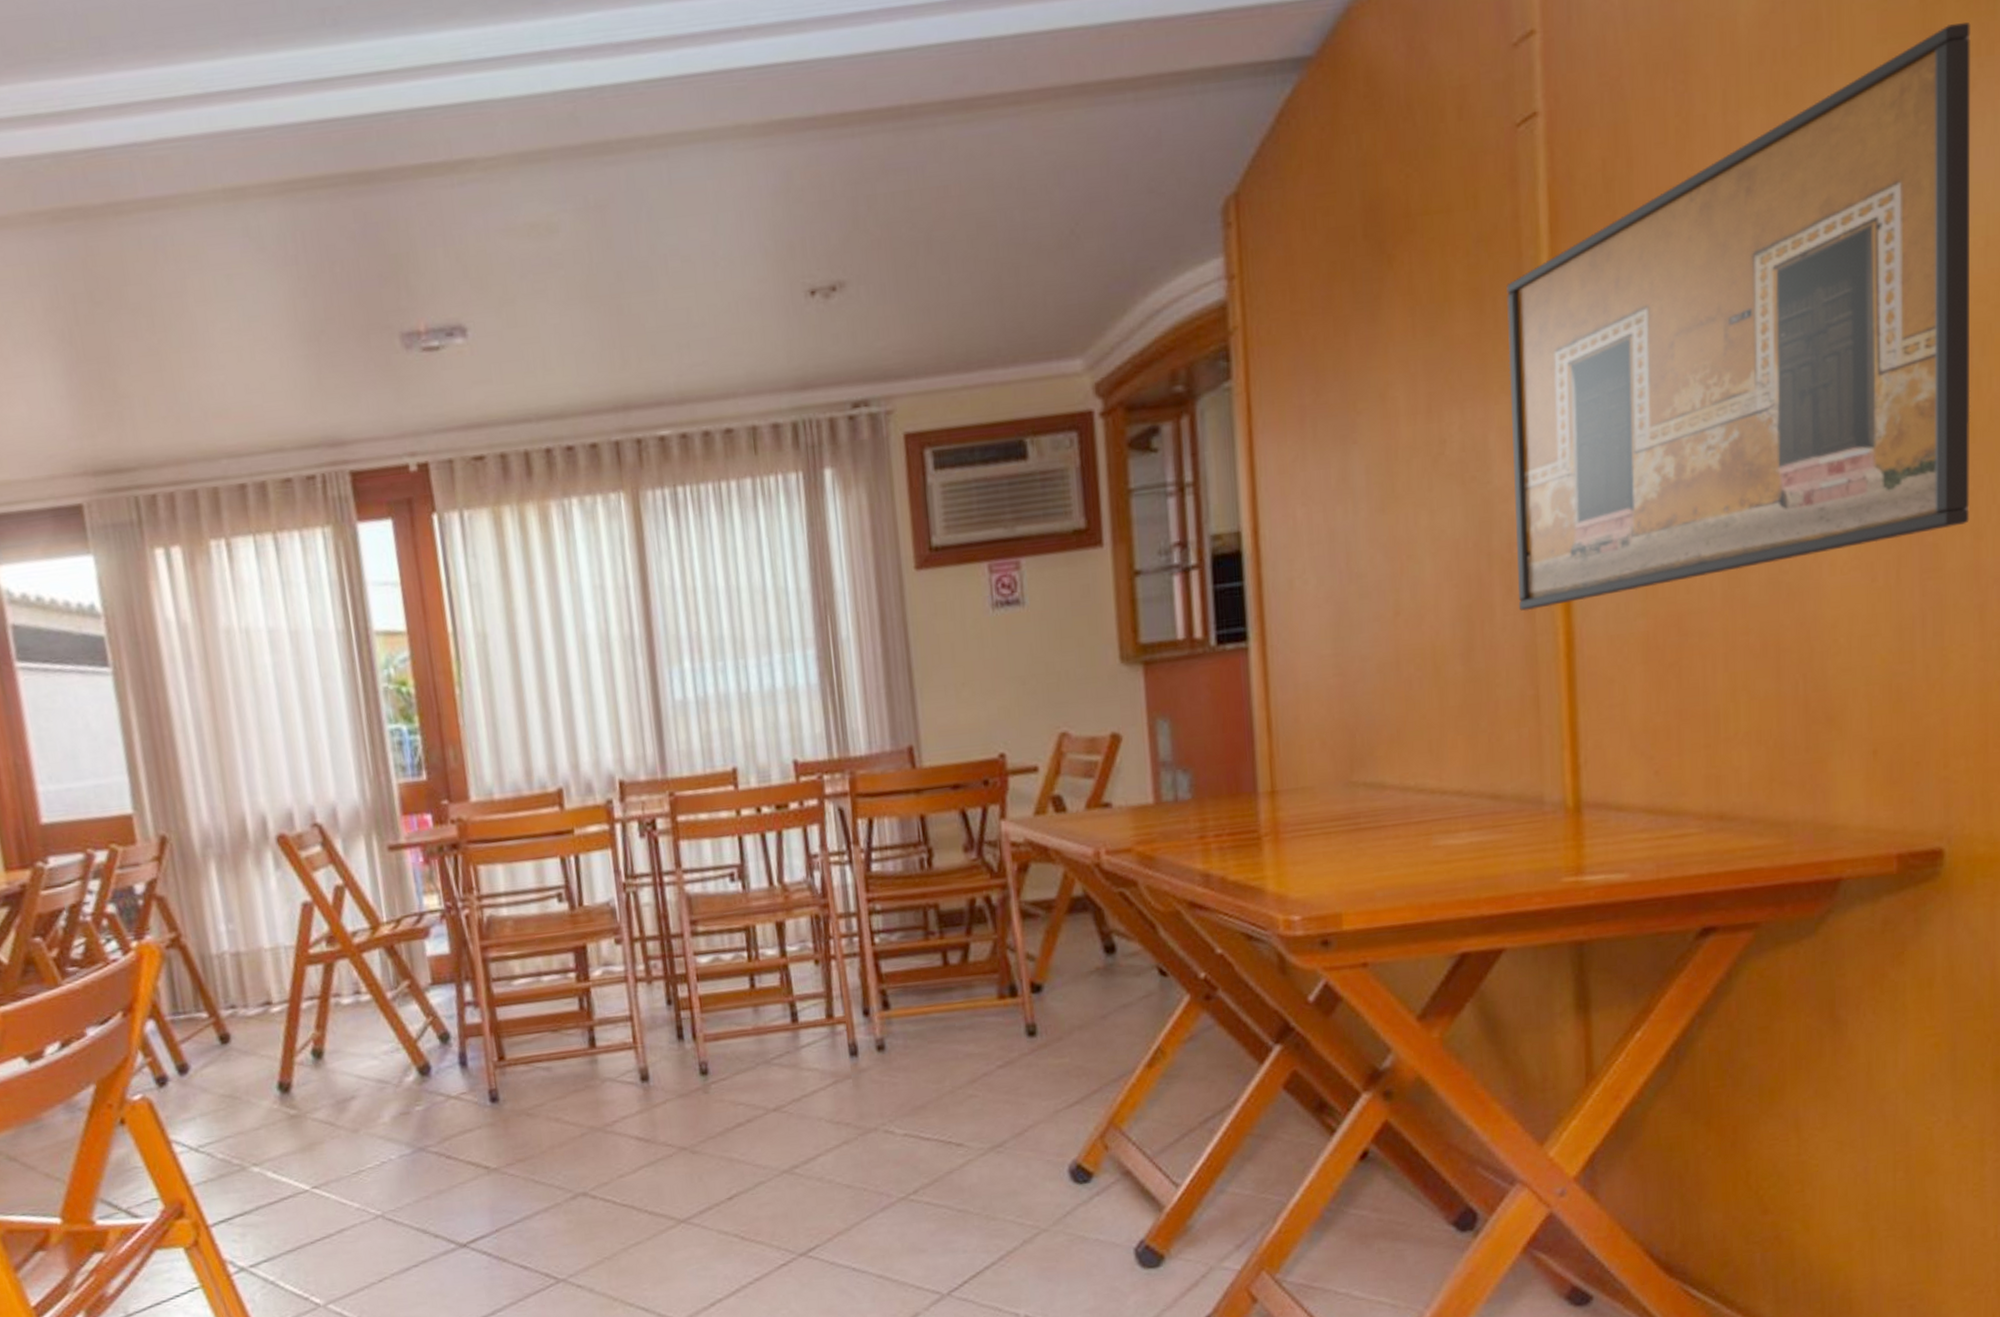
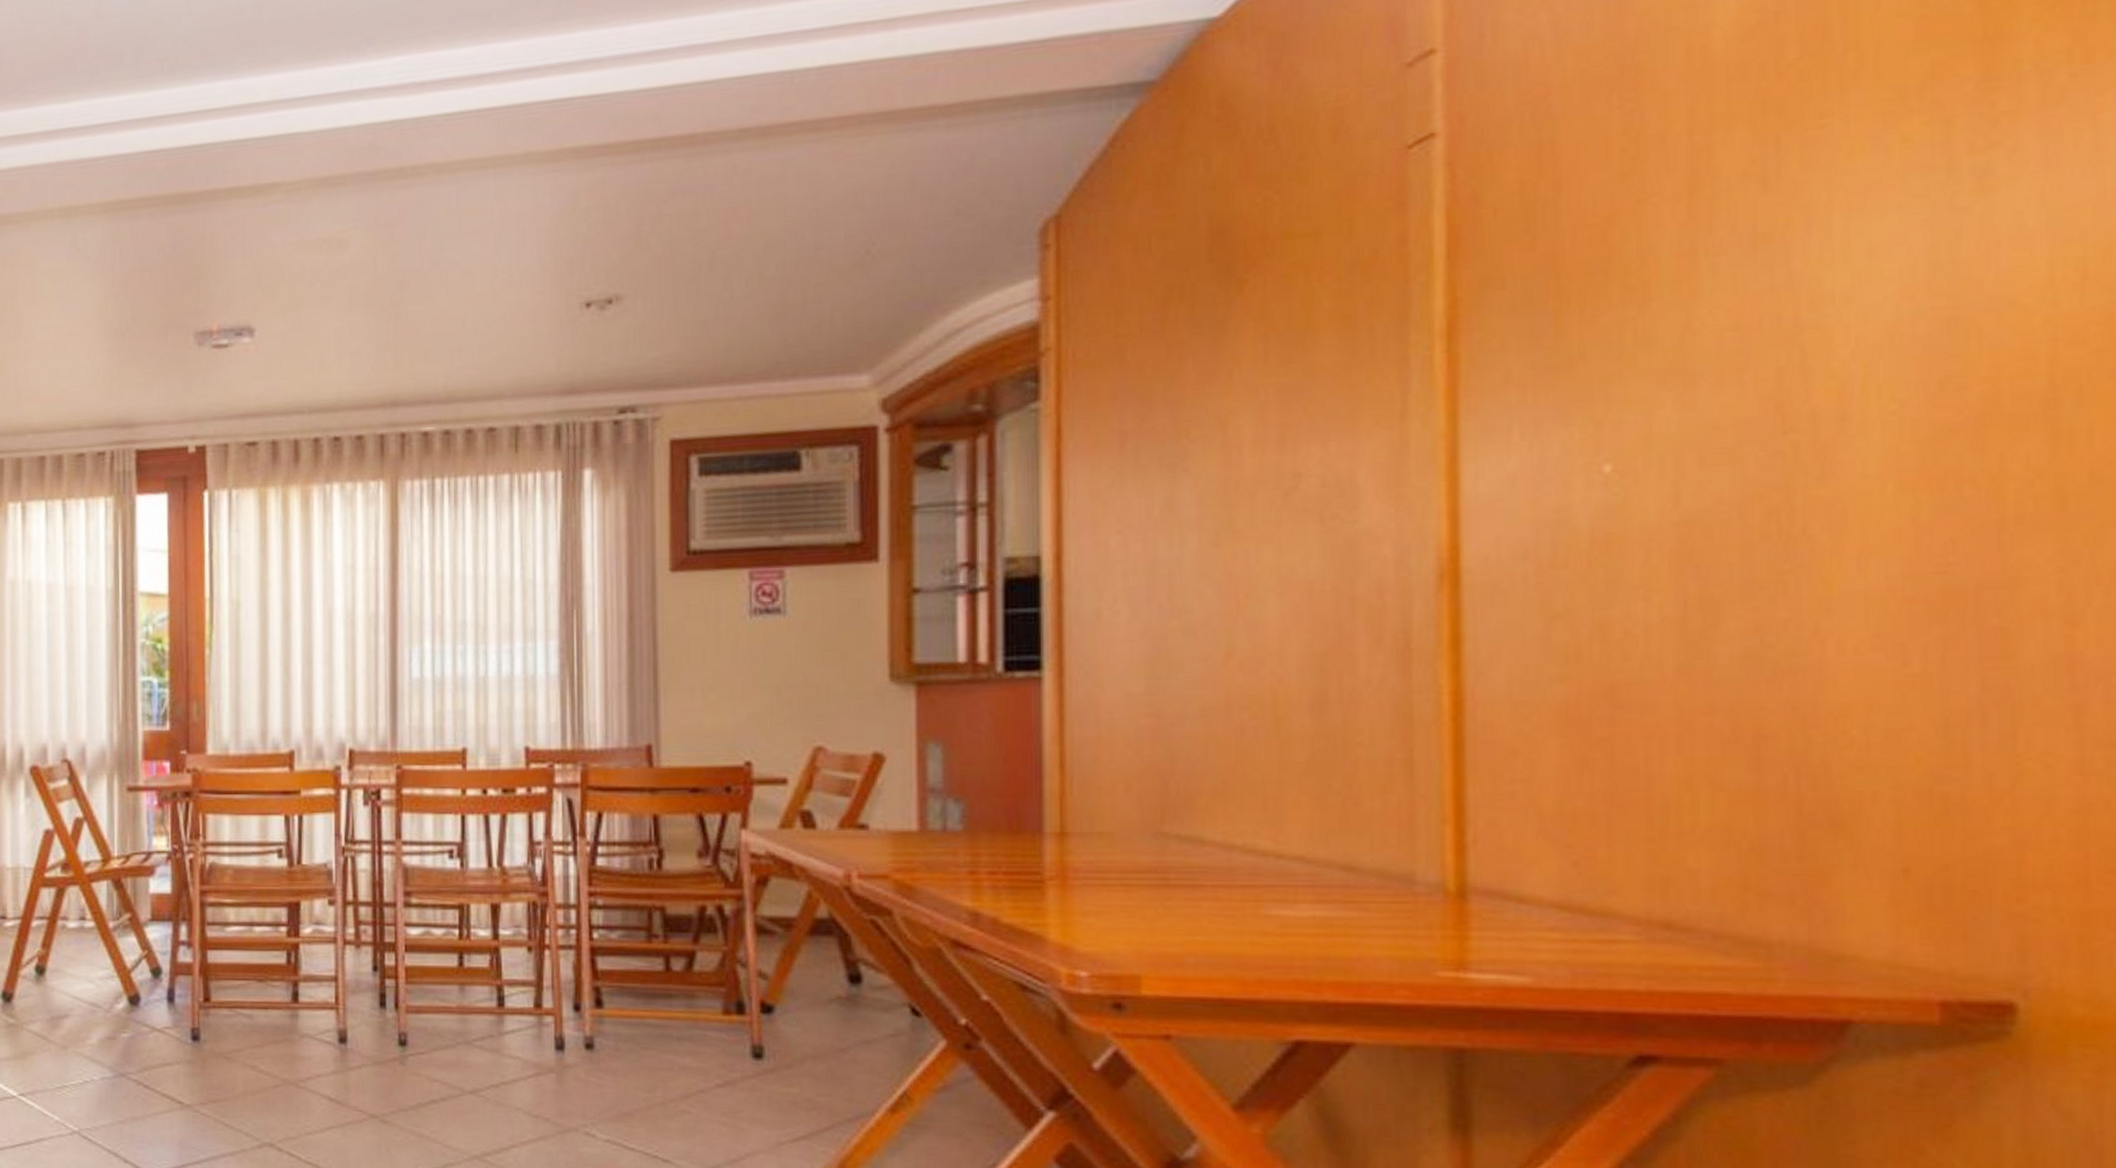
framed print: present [1506,22,1971,612] -> none [1386,27,2059,665]

